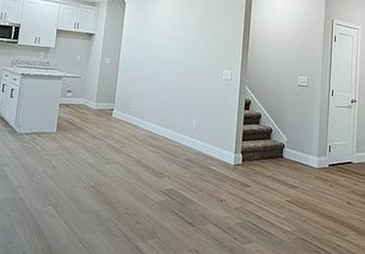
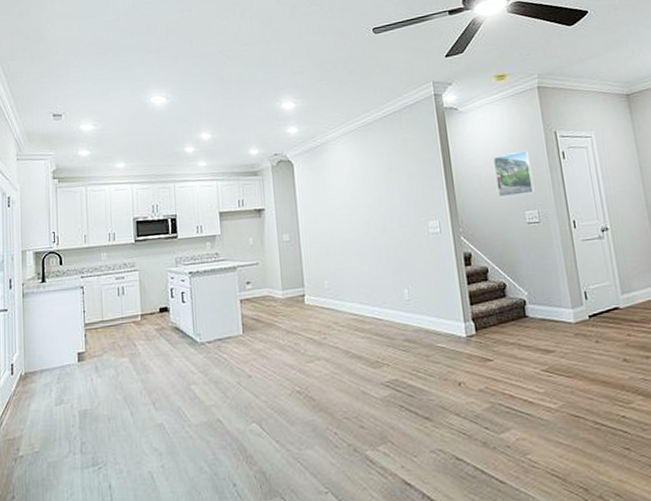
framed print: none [281,29,310,64] -> present [492,150,535,198]

